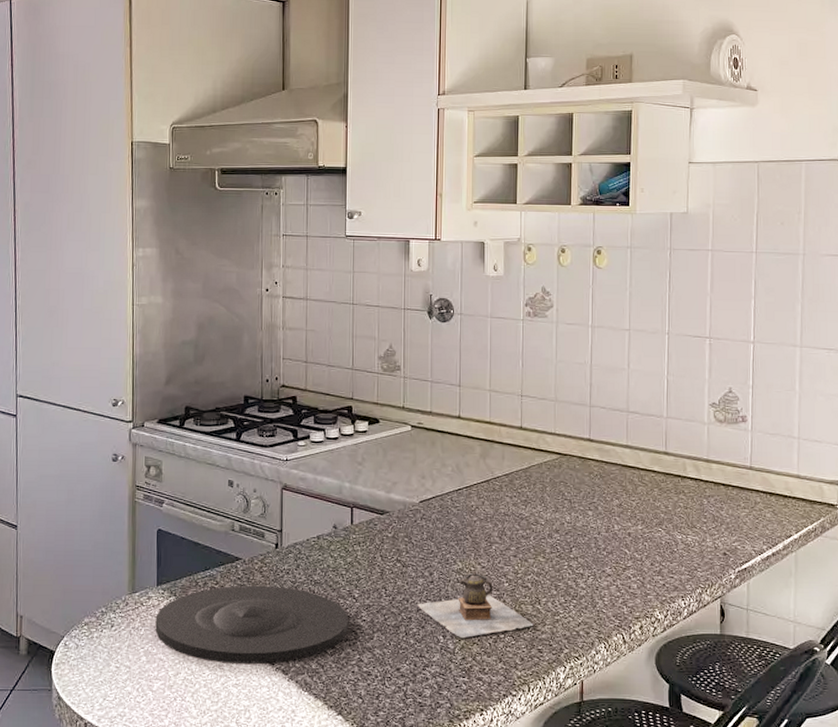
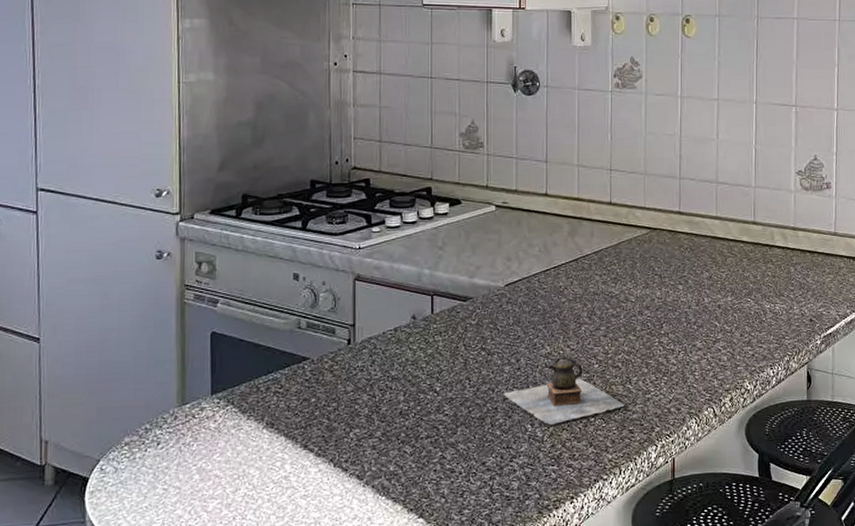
plate: present [155,585,349,664] -> none [210,385,430,473]

